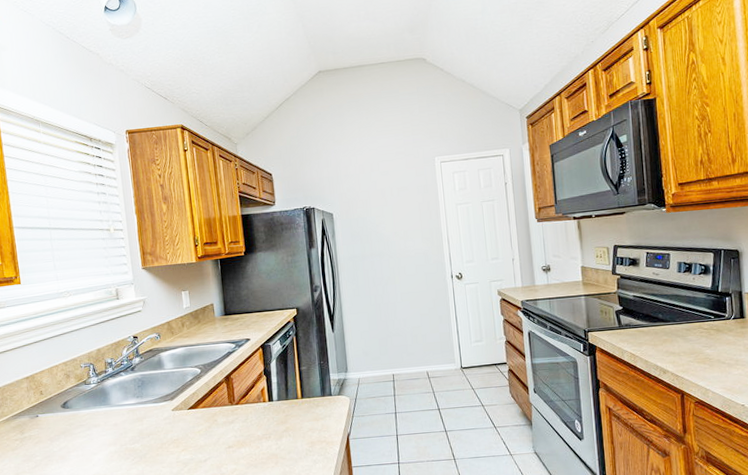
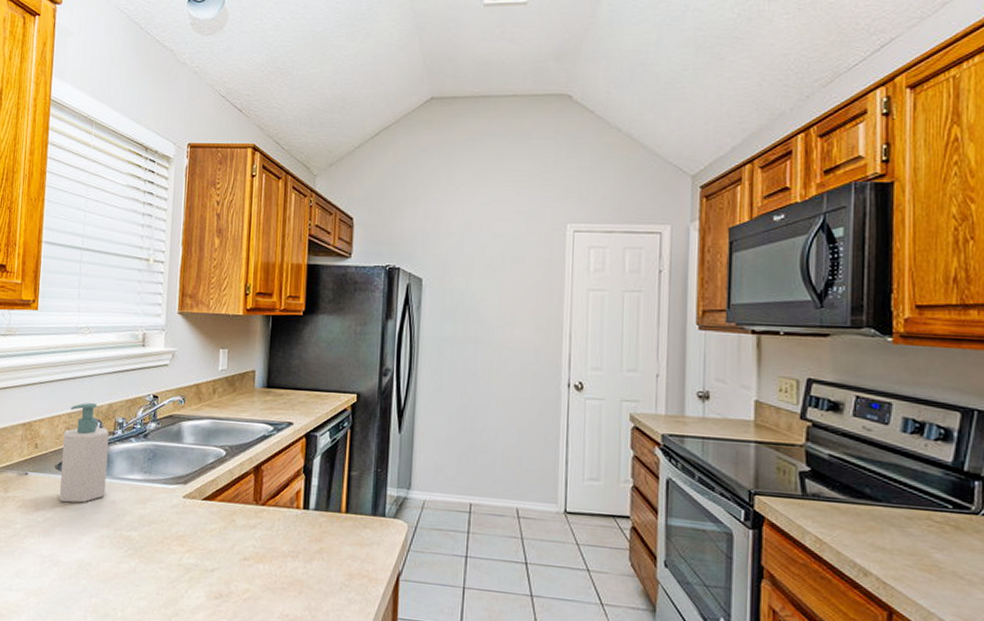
soap bottle: none [62,351,107,433] -> present [60,403,109,503]

